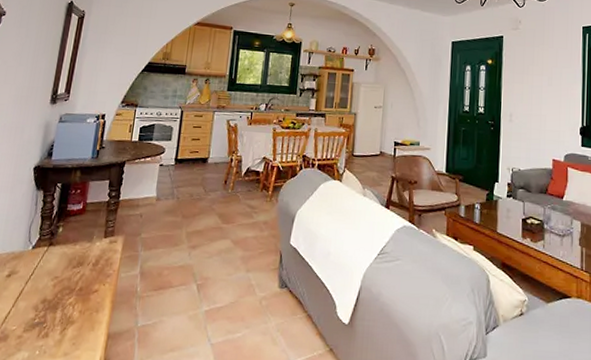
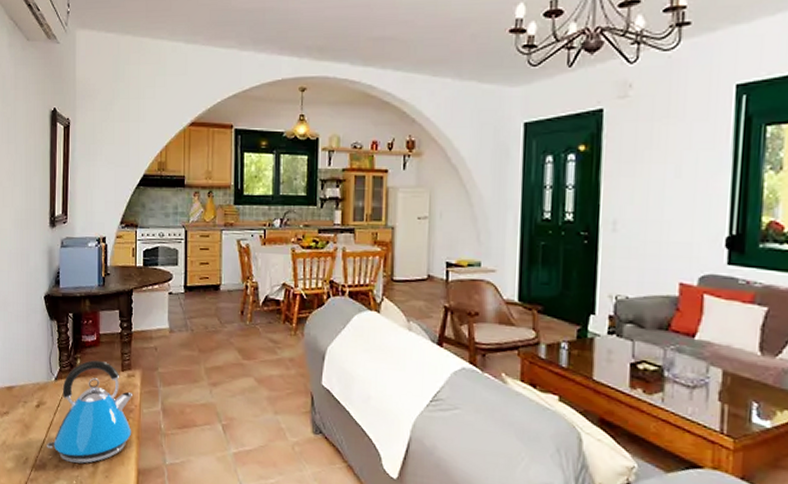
kettle: none [12,228,113,333] -> present [47,360,134,464]

